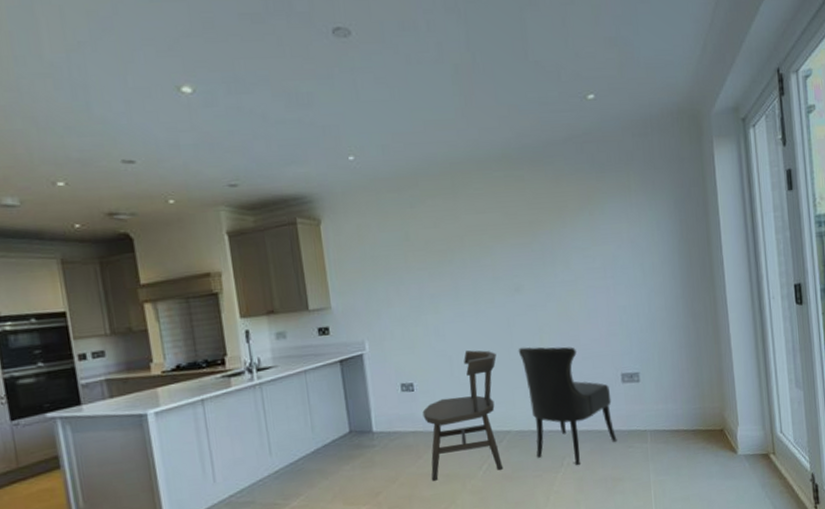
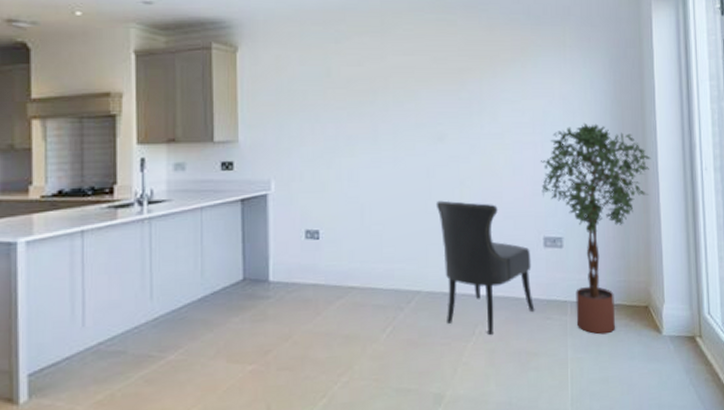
dining chair: present [422,350,504,481] -> none [326,199,412,342]
potted tree: none [614,263,720,458] -> present [541,122,651,335]

